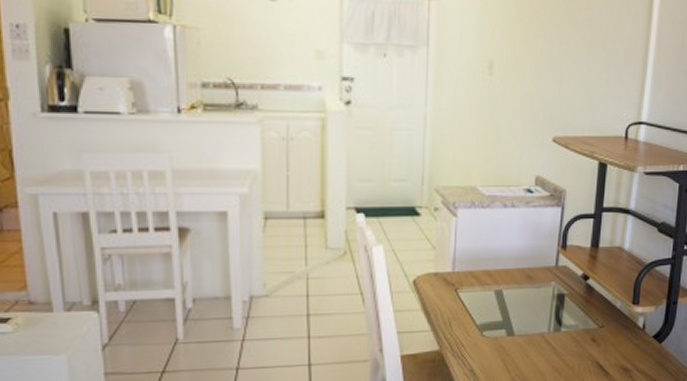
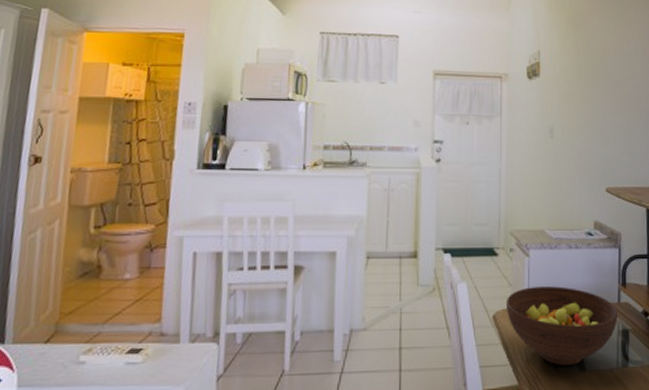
fruit bowl: none [428,249,555,331] -> present [505,286,618,365]

